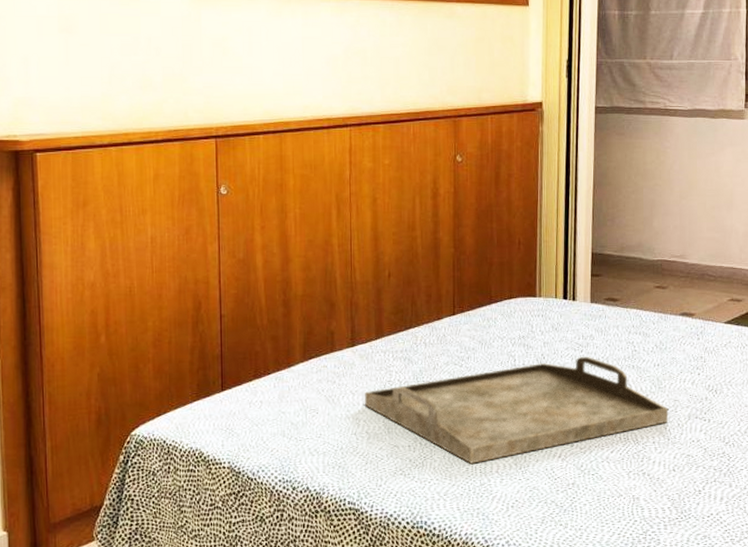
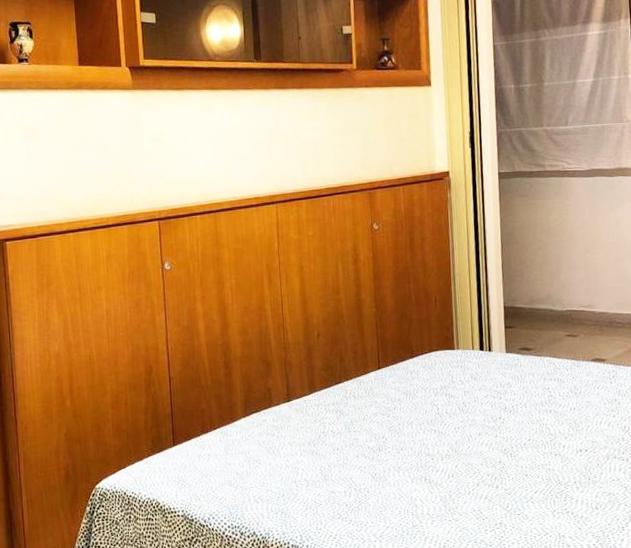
serving tray: present [365,357,669,464] -> none [302,403,588,507]

